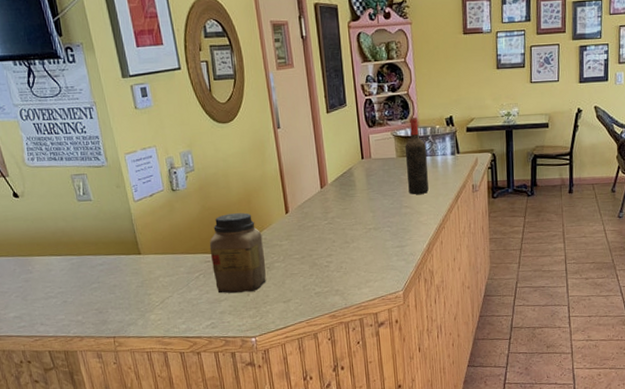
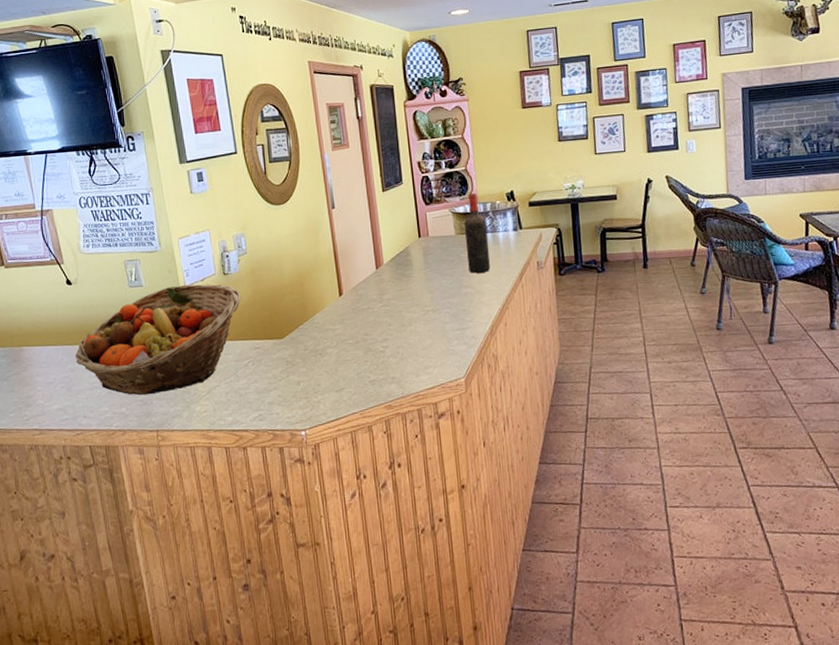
fruit basket: none [28,199,190,305] -> present [75,284,241,396]
jar: present [209,213,266,294] -> none [259,296,318,383]

